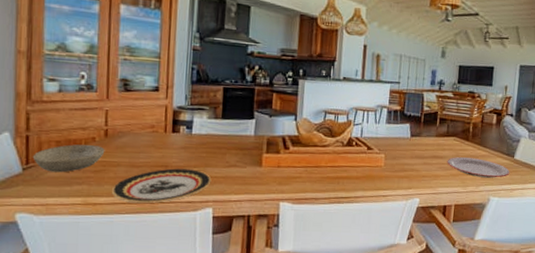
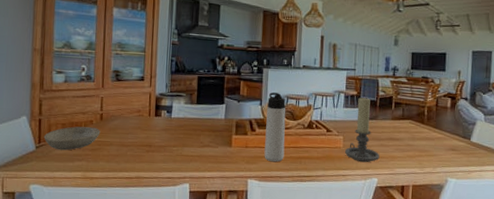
plate: present [111,168,212,204] -> none [105,147,188,179]
thermos bottle: none [298,106,324,183] -> present [264,92,286,163]
candle holder: none [386,113,423,182] -> present [345,97,380,163]
plate: present [447,156,510,178] -> none [403,139,467,160]

